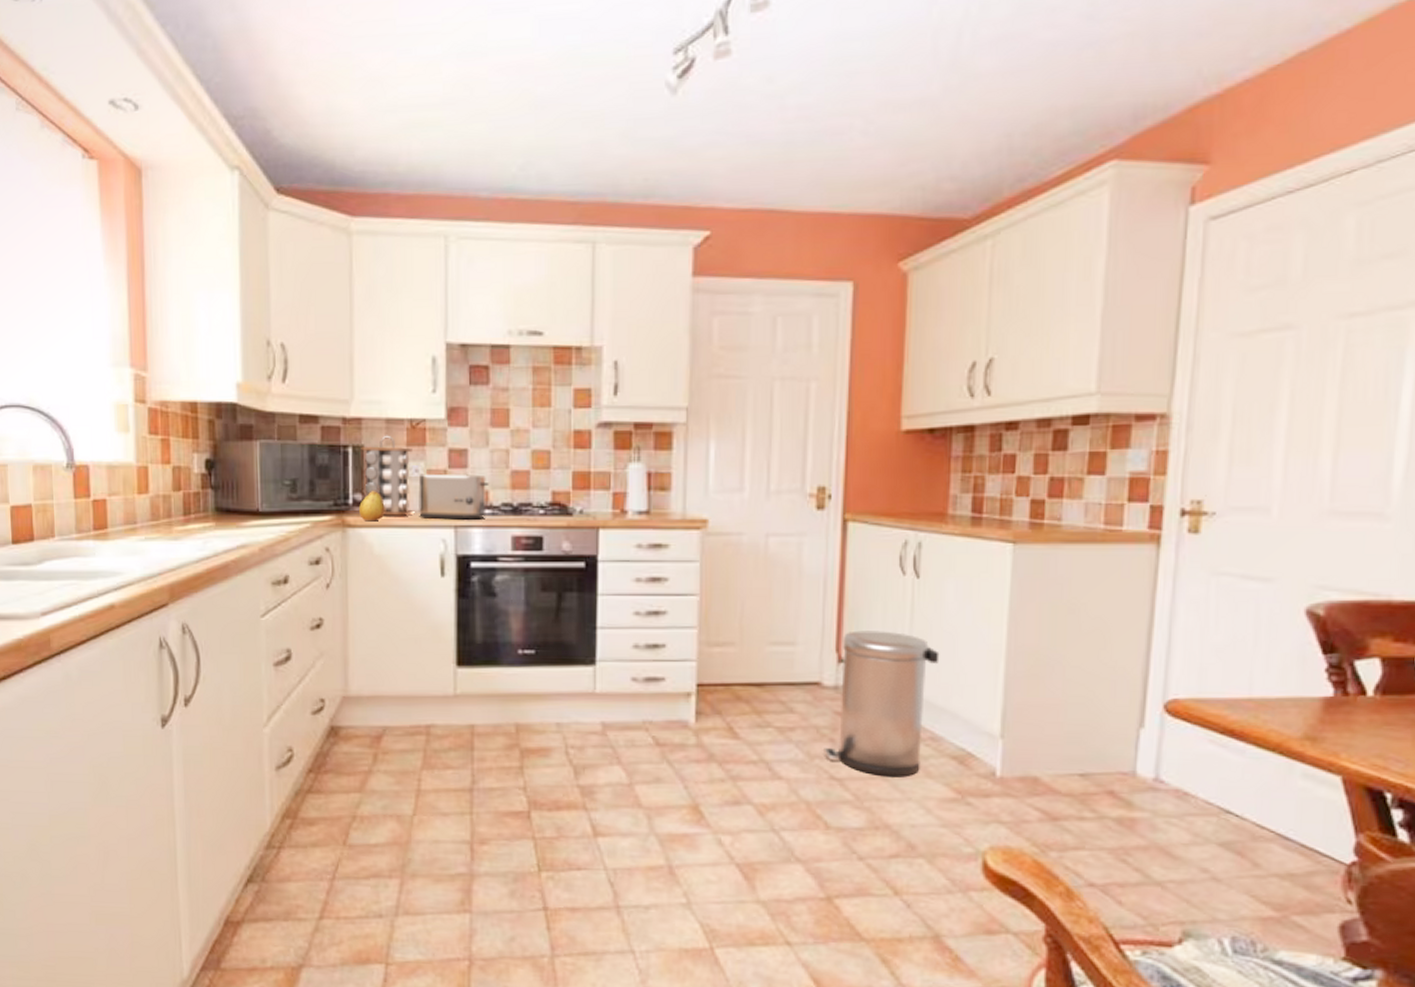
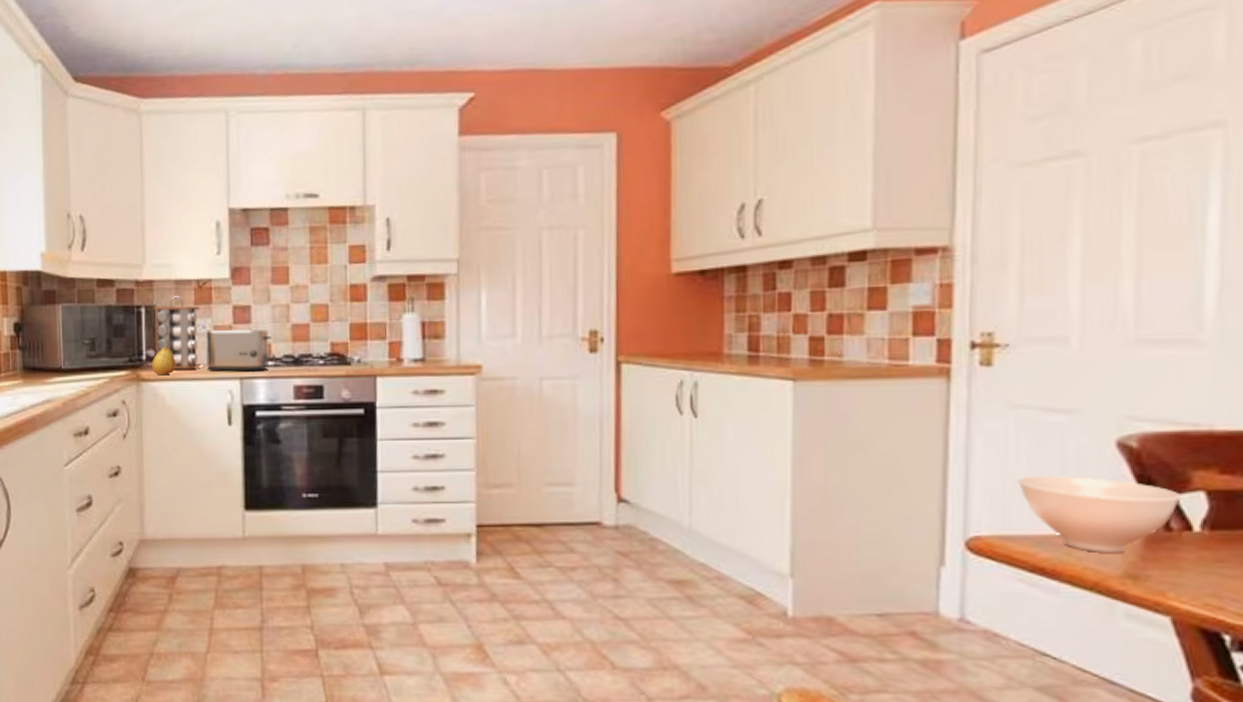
pedal bin: present [822,630,940,777] -> none [605,470,722,617]
bowl: none [1215,641,1359,716] -> present [1018,476,1182,553]

